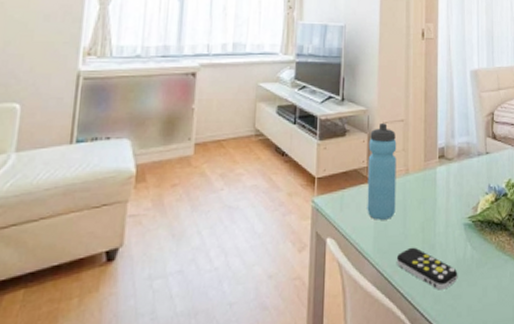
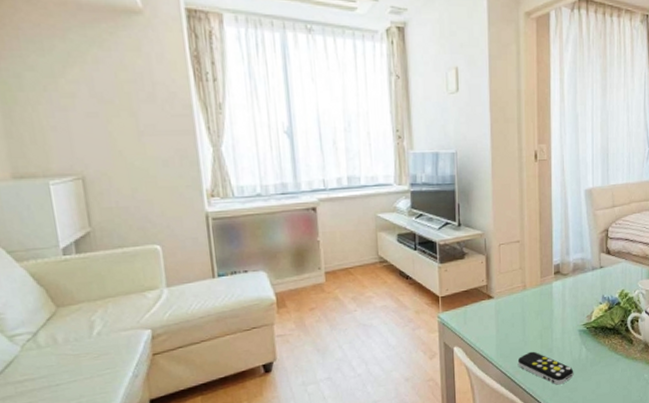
water bottle: present [367,123,397,220] -> none [487,245,515,330]

